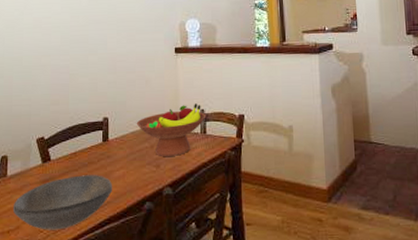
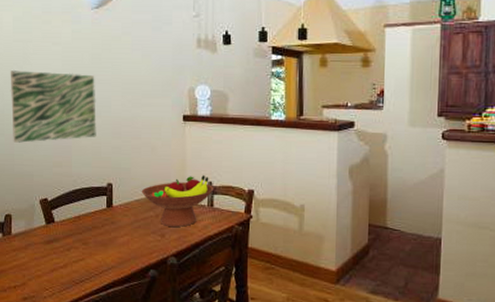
wall art: none [11,15,93,84] -> present [10,70,96,143]
bowl: present [12,175,113,230] -> none [18,239,117,289]

